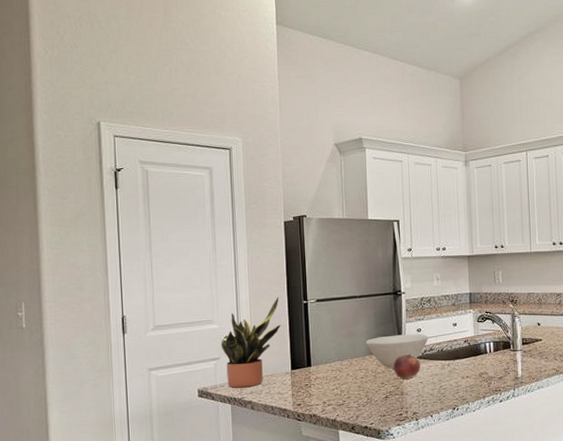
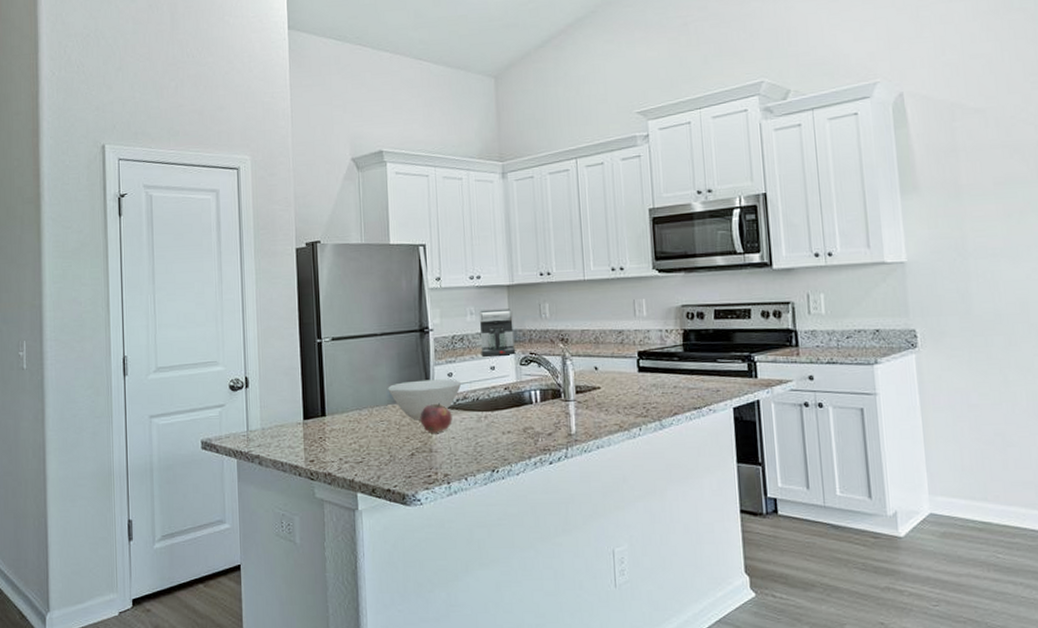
potted plant: present [221,297,281,388] -> none [226,335,292,440]
coffee maker: none [444,275,474,315] -> present [479,308,516,357]

